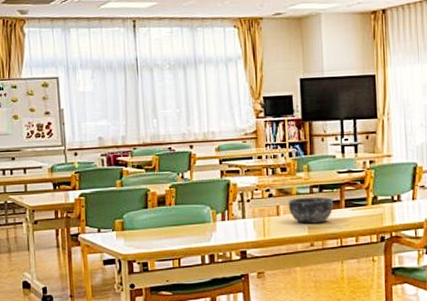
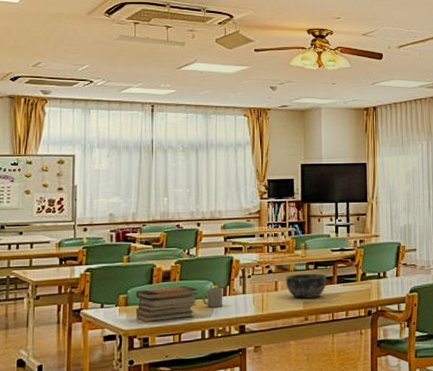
book stack: none [131,211,195,247] -> present [135,286,198,322]
mug: none [200,212,222,232] -> present [202,287,223,308]

